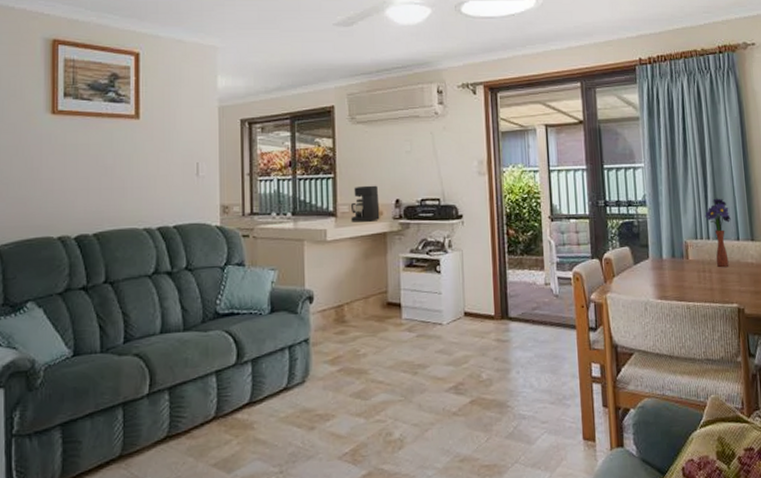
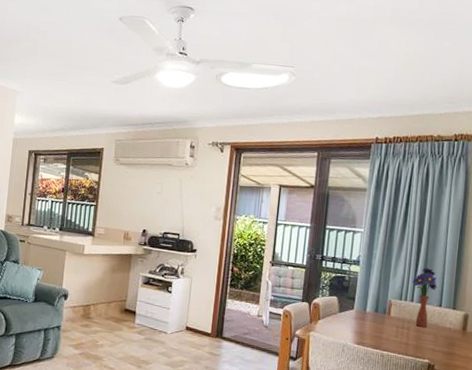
coffee maker: present [350,185,380,222] -> none [105,215,130,244]

